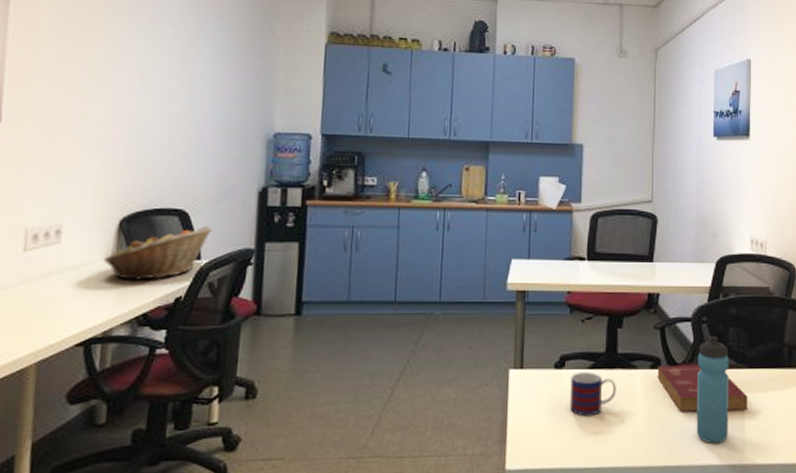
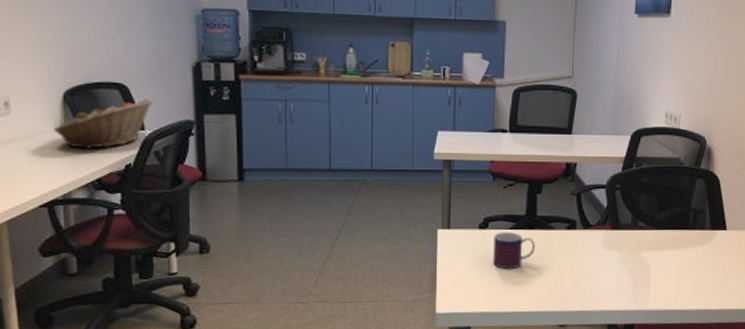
book: present [657,365,748,412] -> none [572,227,655,266]
water bottle: present [696,337,729,443] -> none [606,202,639,293]

